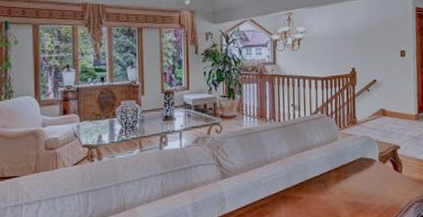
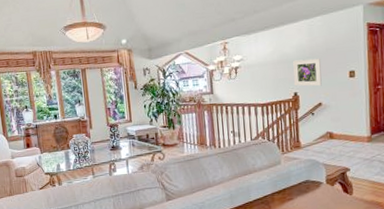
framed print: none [351,36,377,64] -> present [292,58,322,87]

